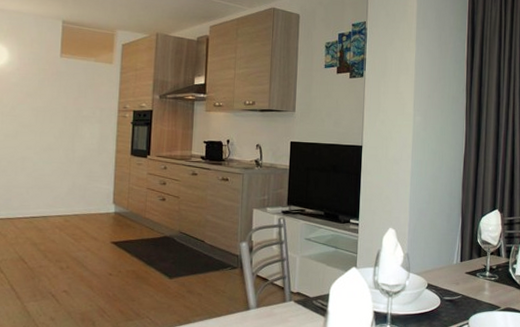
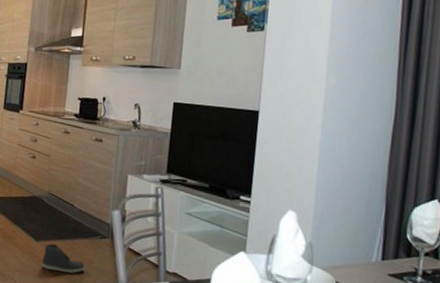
sneaker: none [176,279,218,305] -> present [41,243,86,273]

